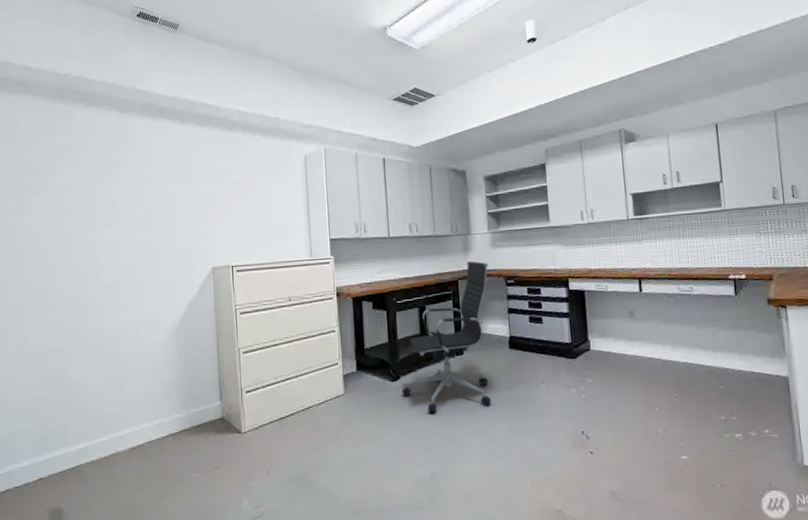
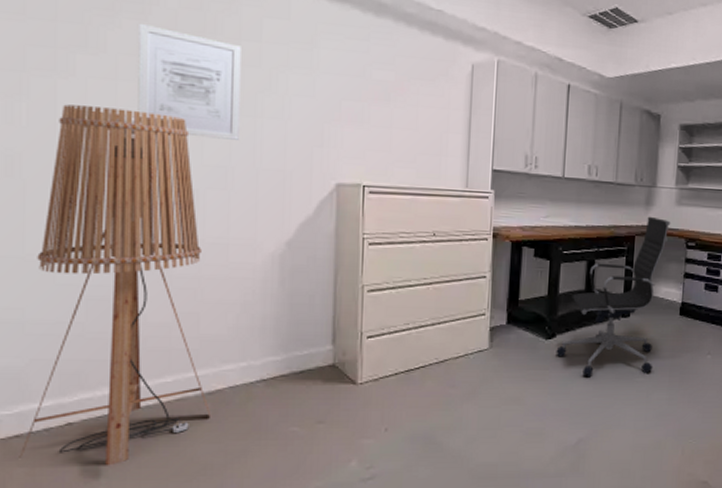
floor lamp: none [9,231,136,511] -> present [19,104,212,465]
wall art: none [70,167,141,246] -> present [138,22,241,140]

